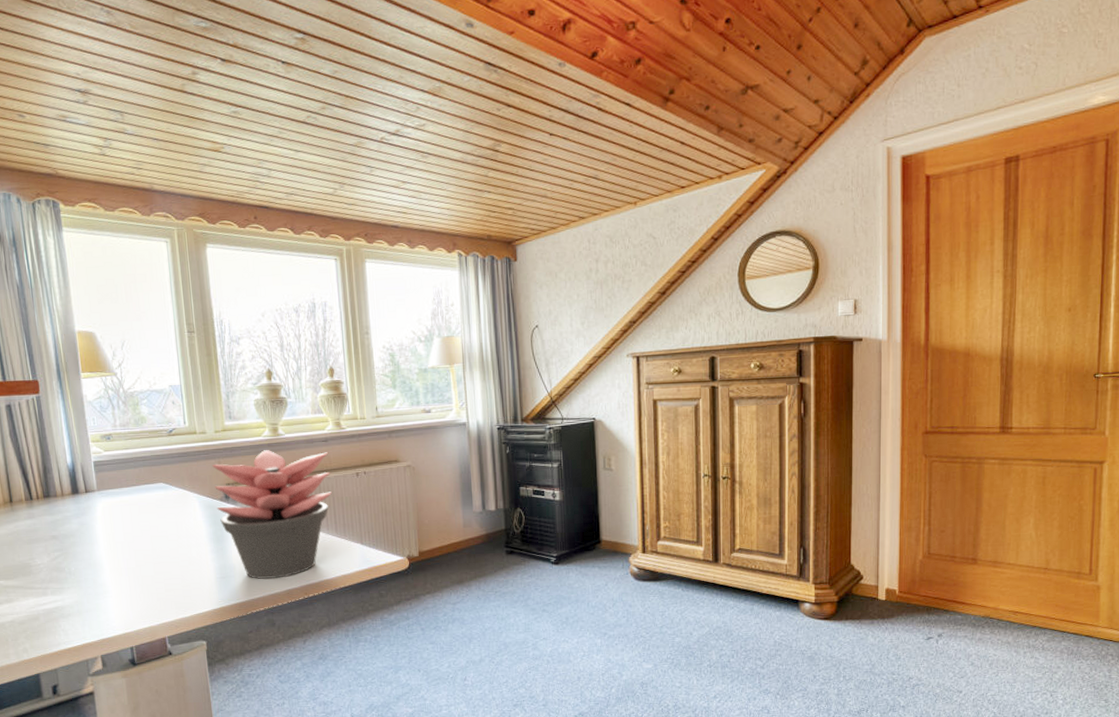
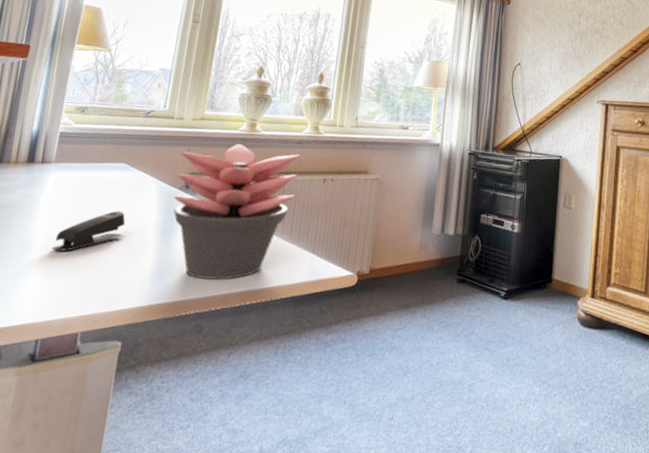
stapler: none [119,527,182,570] -> present [51,210,126,252]

